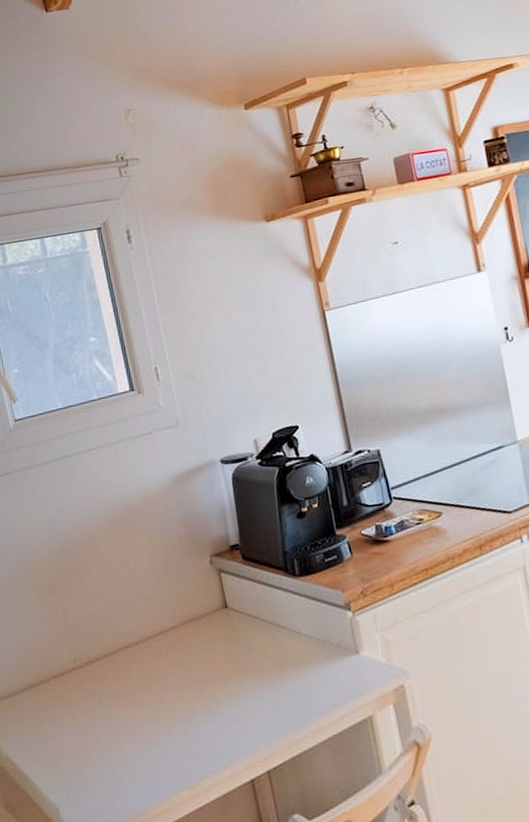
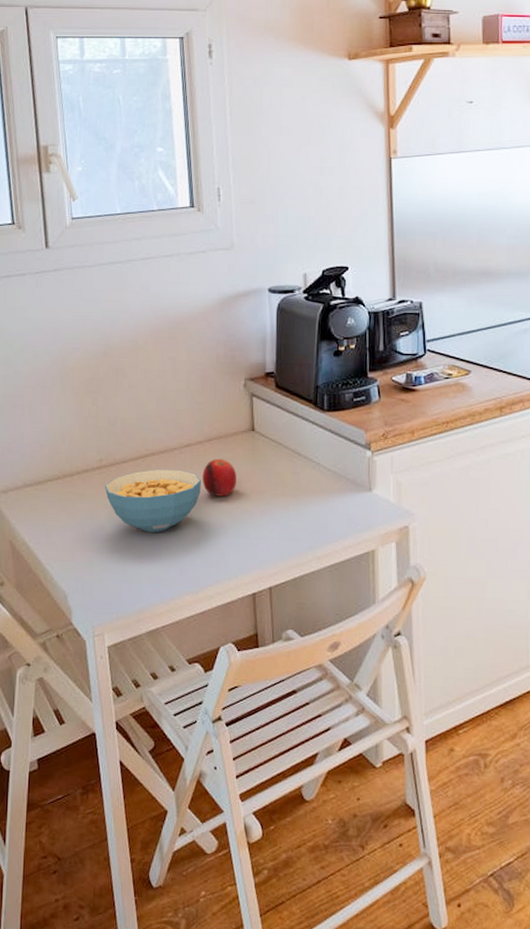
cereal bowl: none [82,659,182,730] -> present [104,469,201,532]
fruit: none [180,641,217,682] -> present [202,458,237,497]

